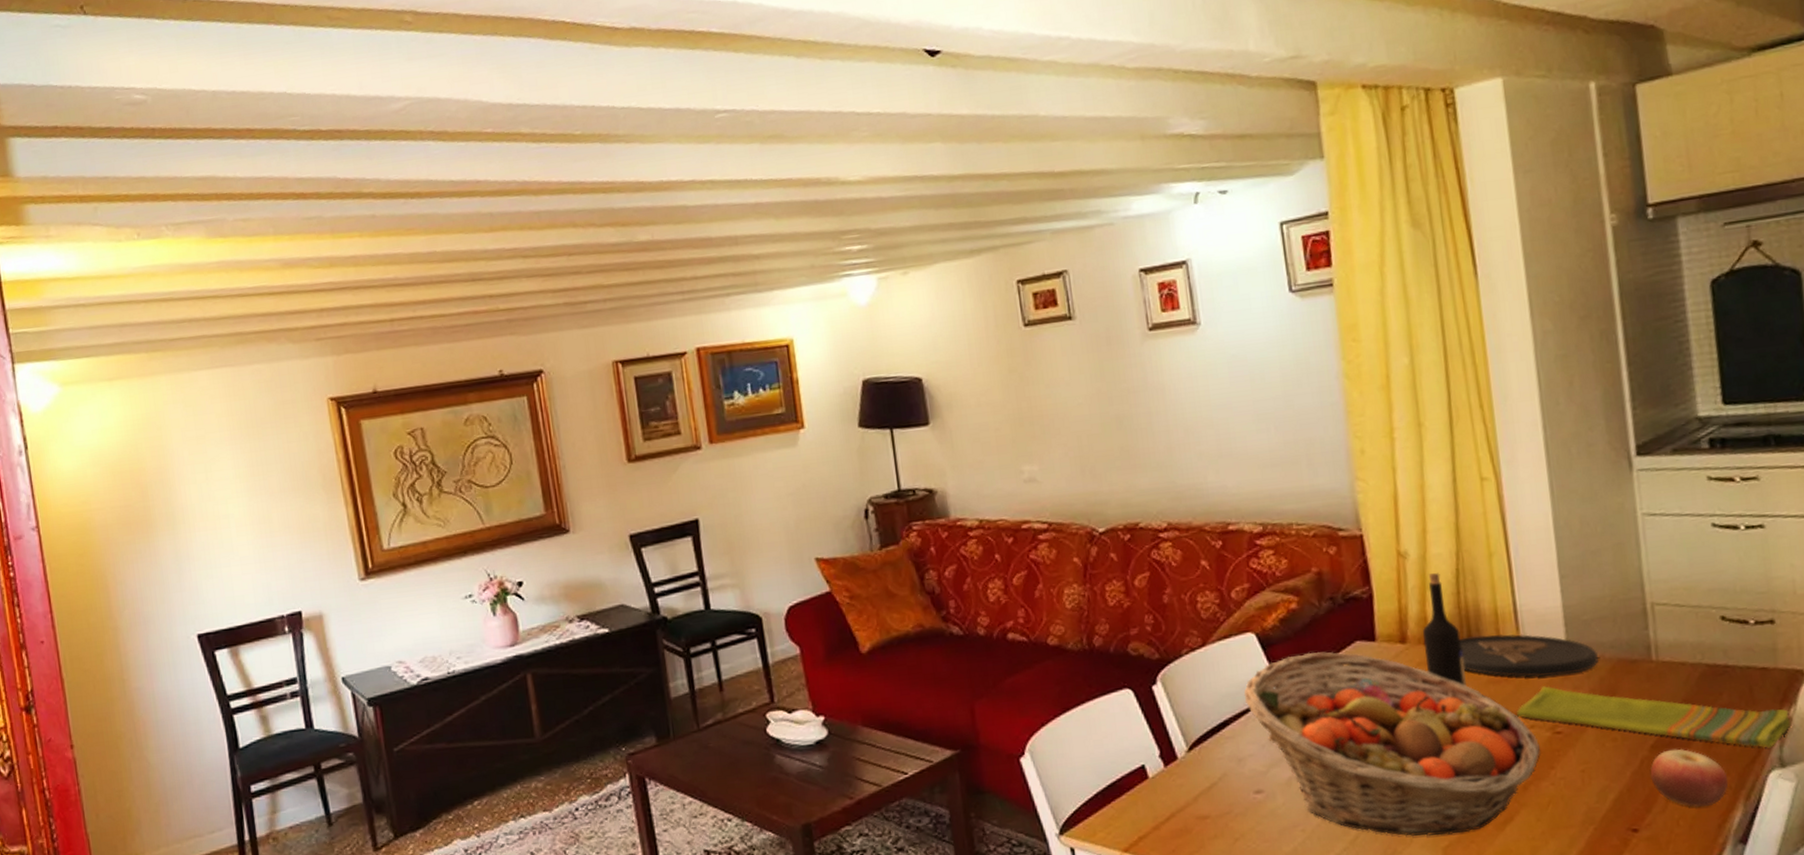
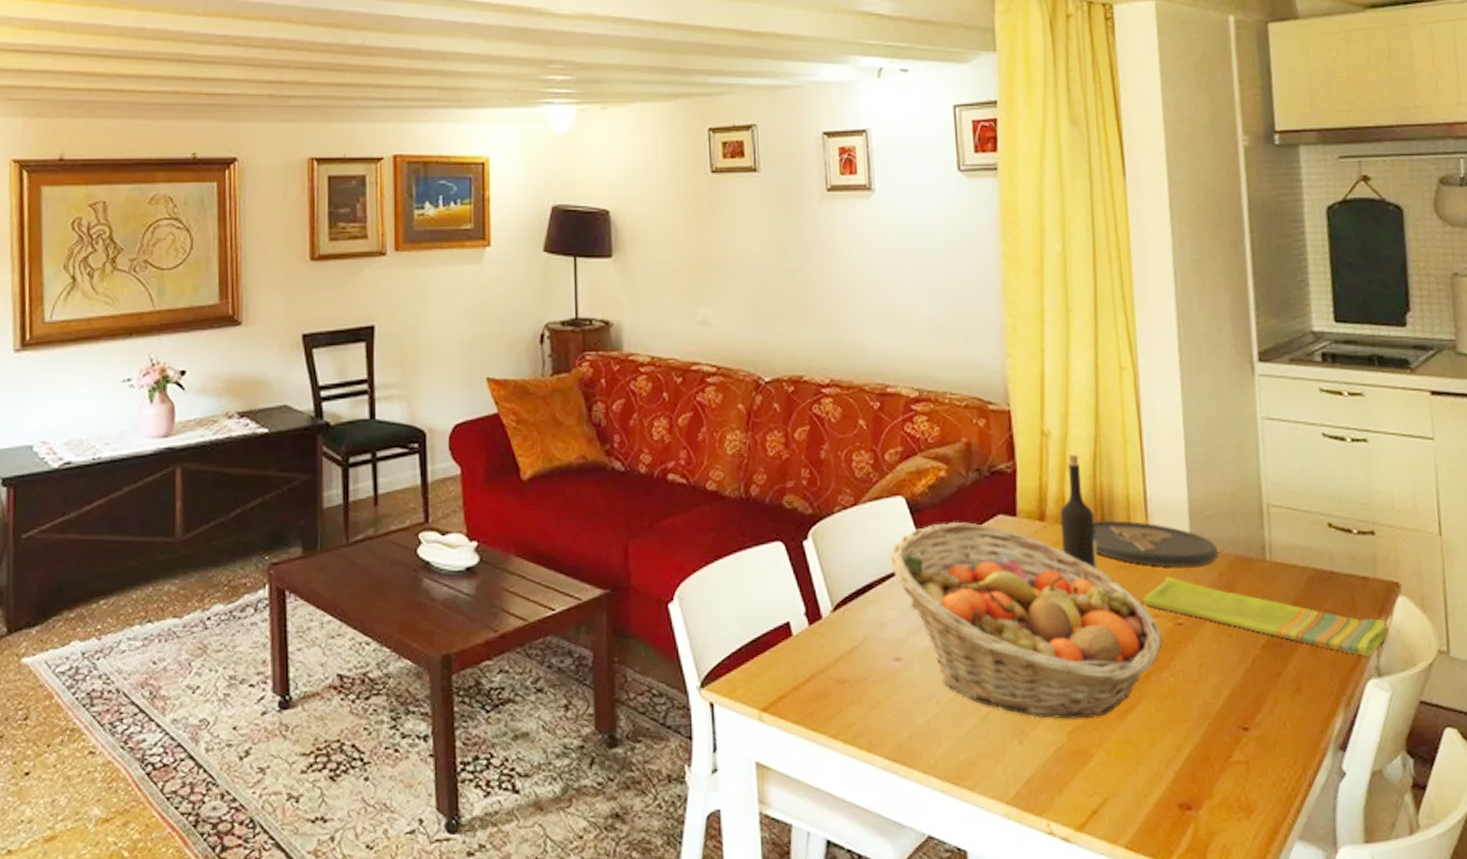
apple: present [1650,748,1729,808] -> none [1261,650,1331,711]

